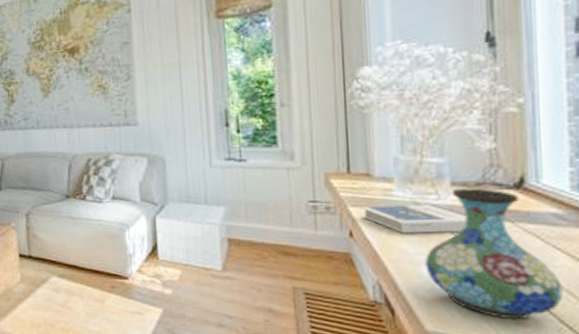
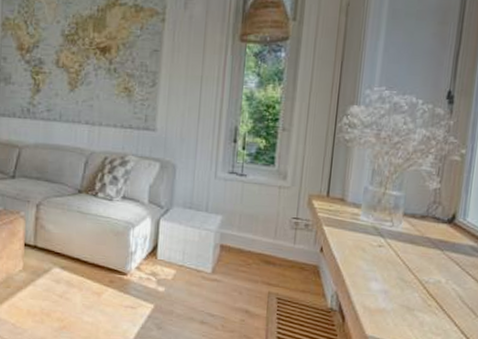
hardback book: present [361,204,467,234] -> none [332,226,411,256]
vase: present [425,187,563,320] -> none [373,218,468,330]

